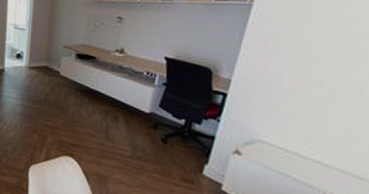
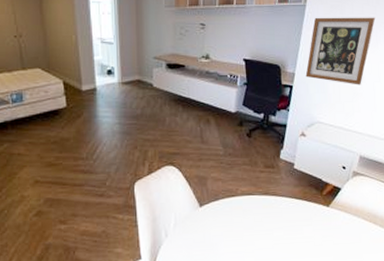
wall art: none [246,18,359,105] -> present [305,17,376,85]

